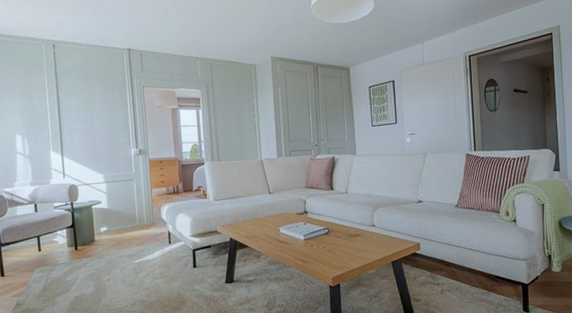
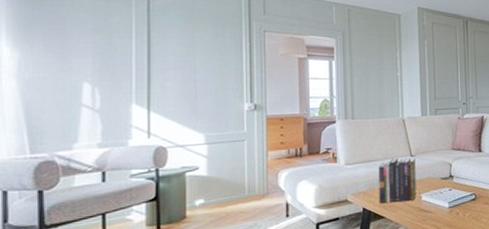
books: none [242,195,275,235] -> present [378,157,417,204]

